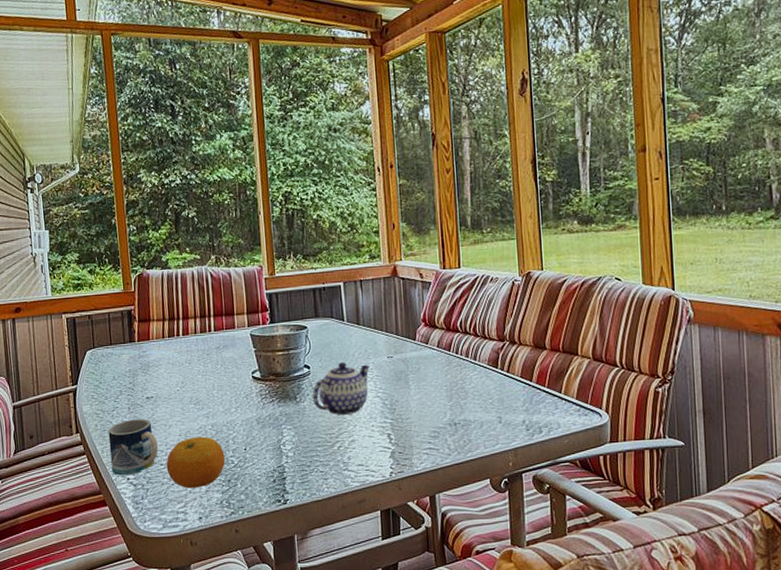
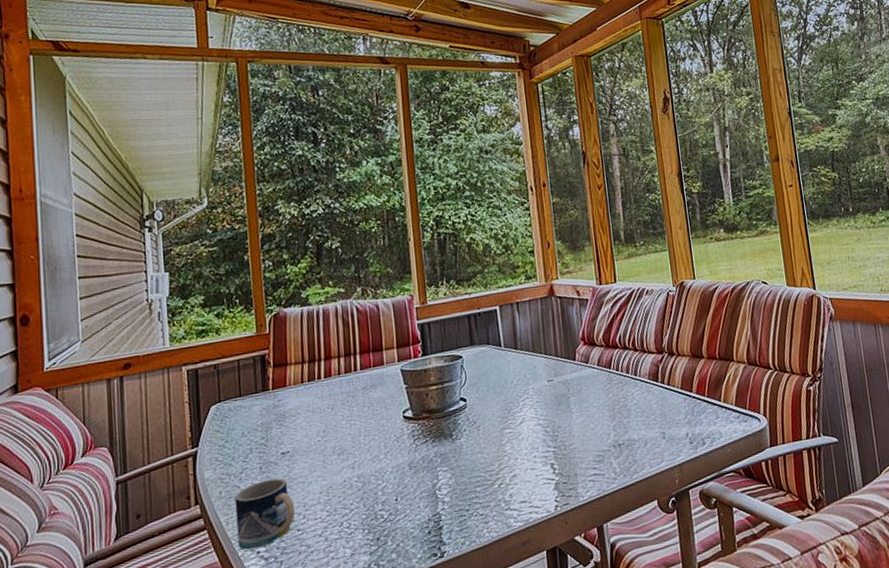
fruit: present [166,436,225,488] -> none [304,490,374,555]
teapot: present [312,362,370,415] -> none [469,390,529,449]

